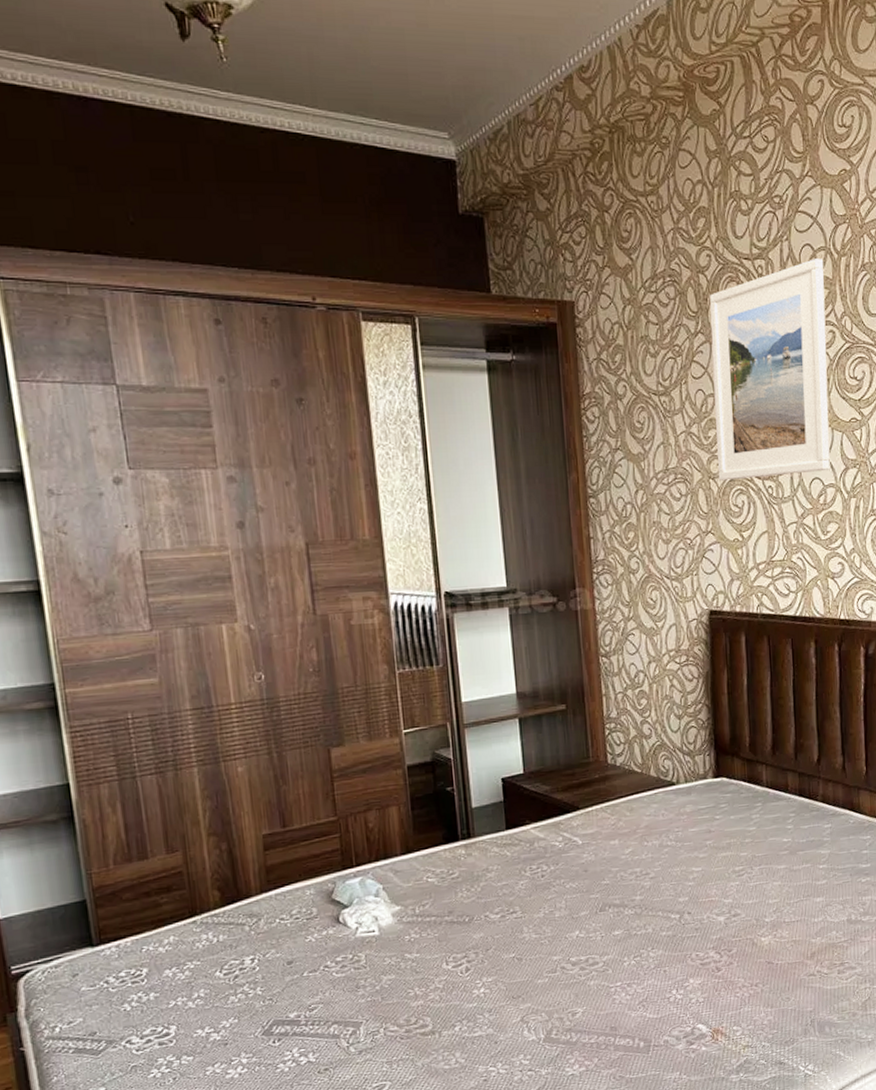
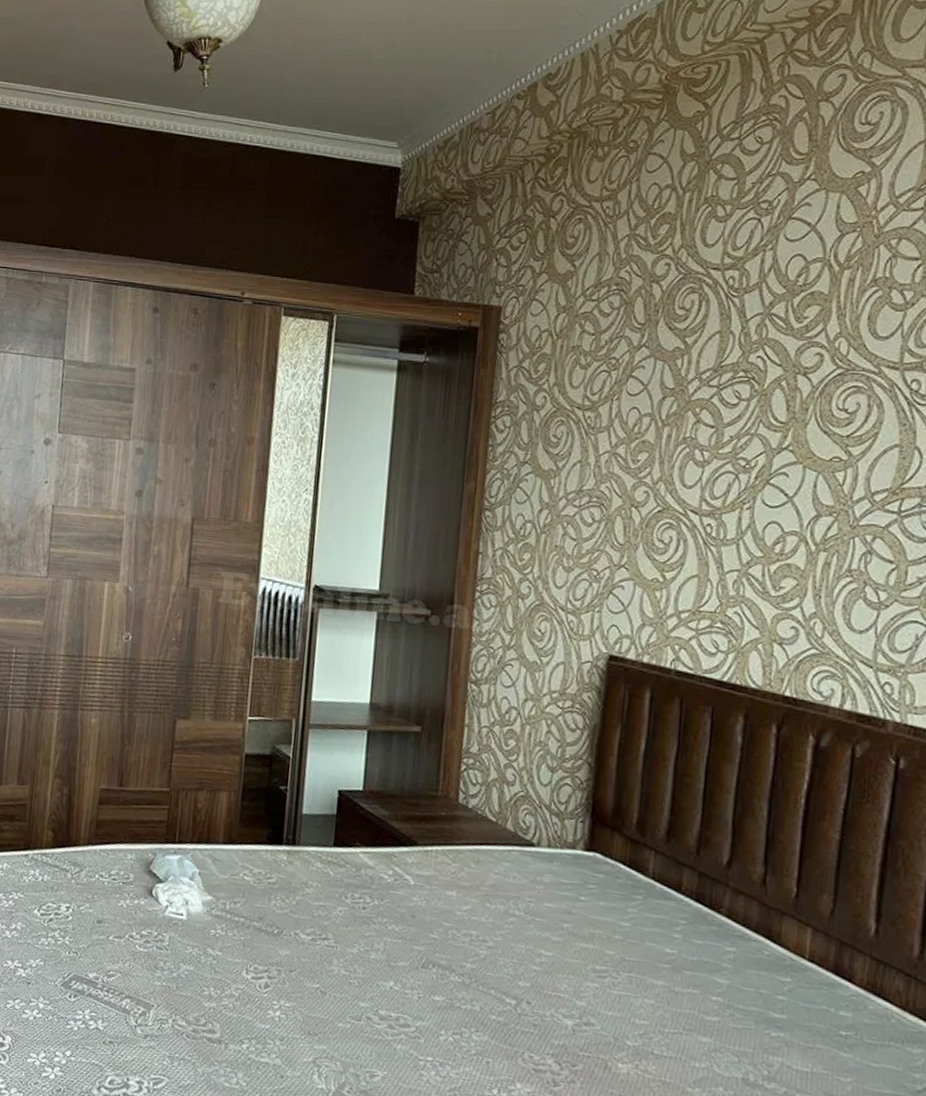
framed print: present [709,259,830,481] -> none [642,271,819,515]

